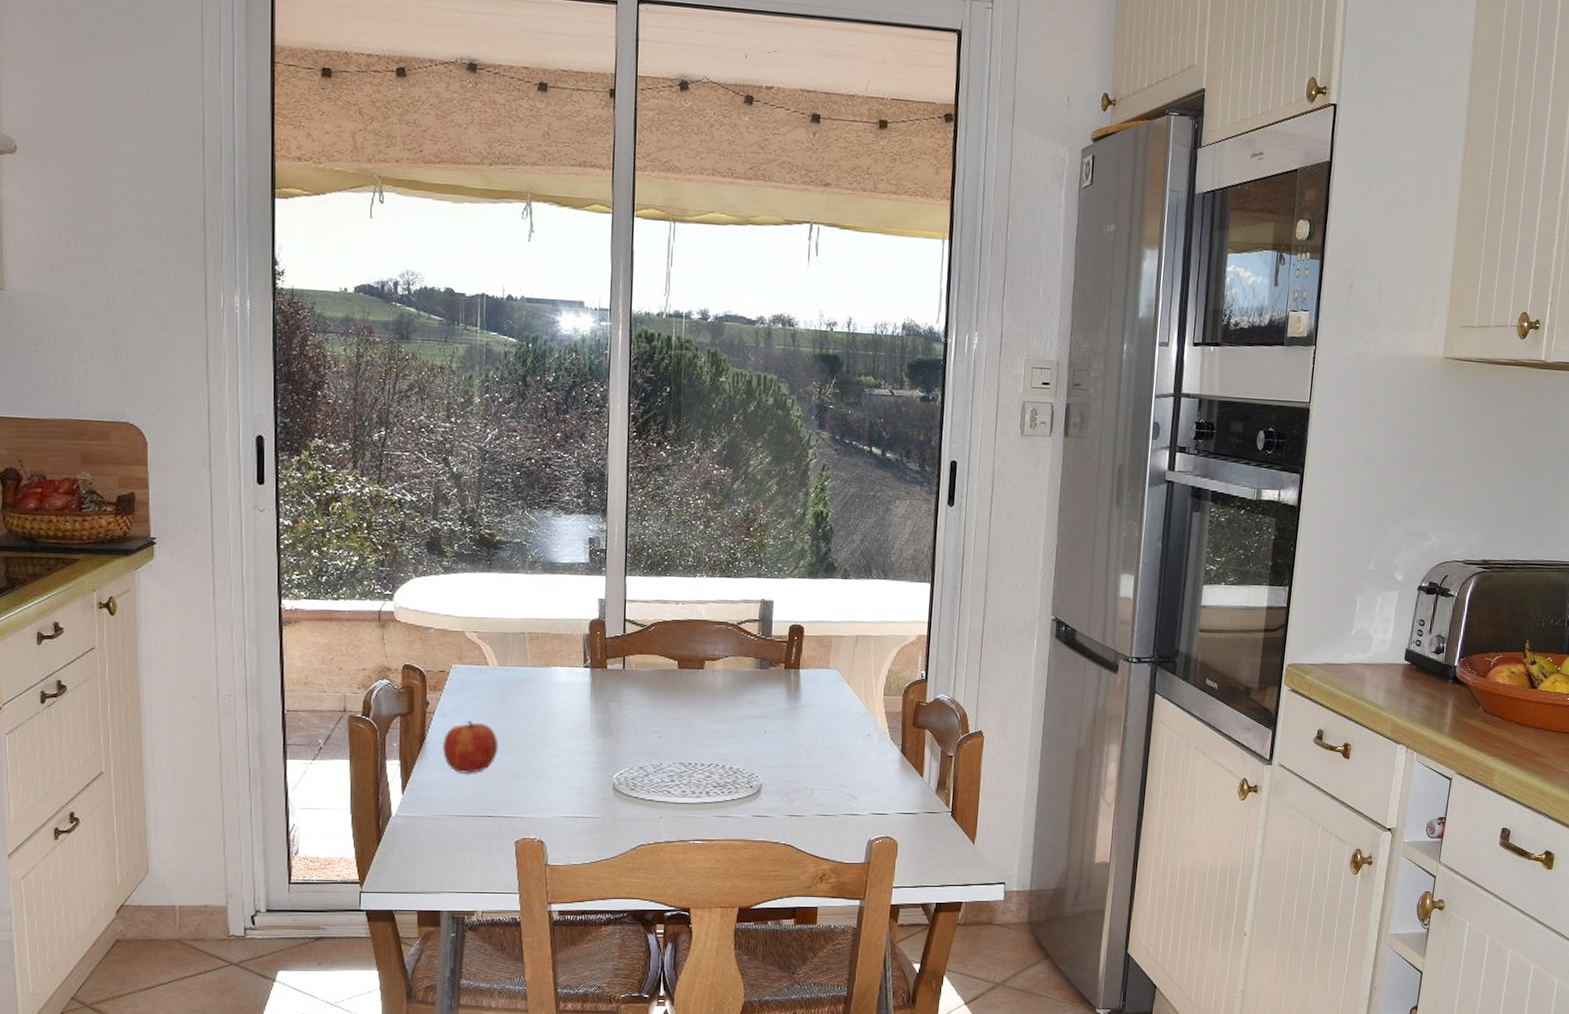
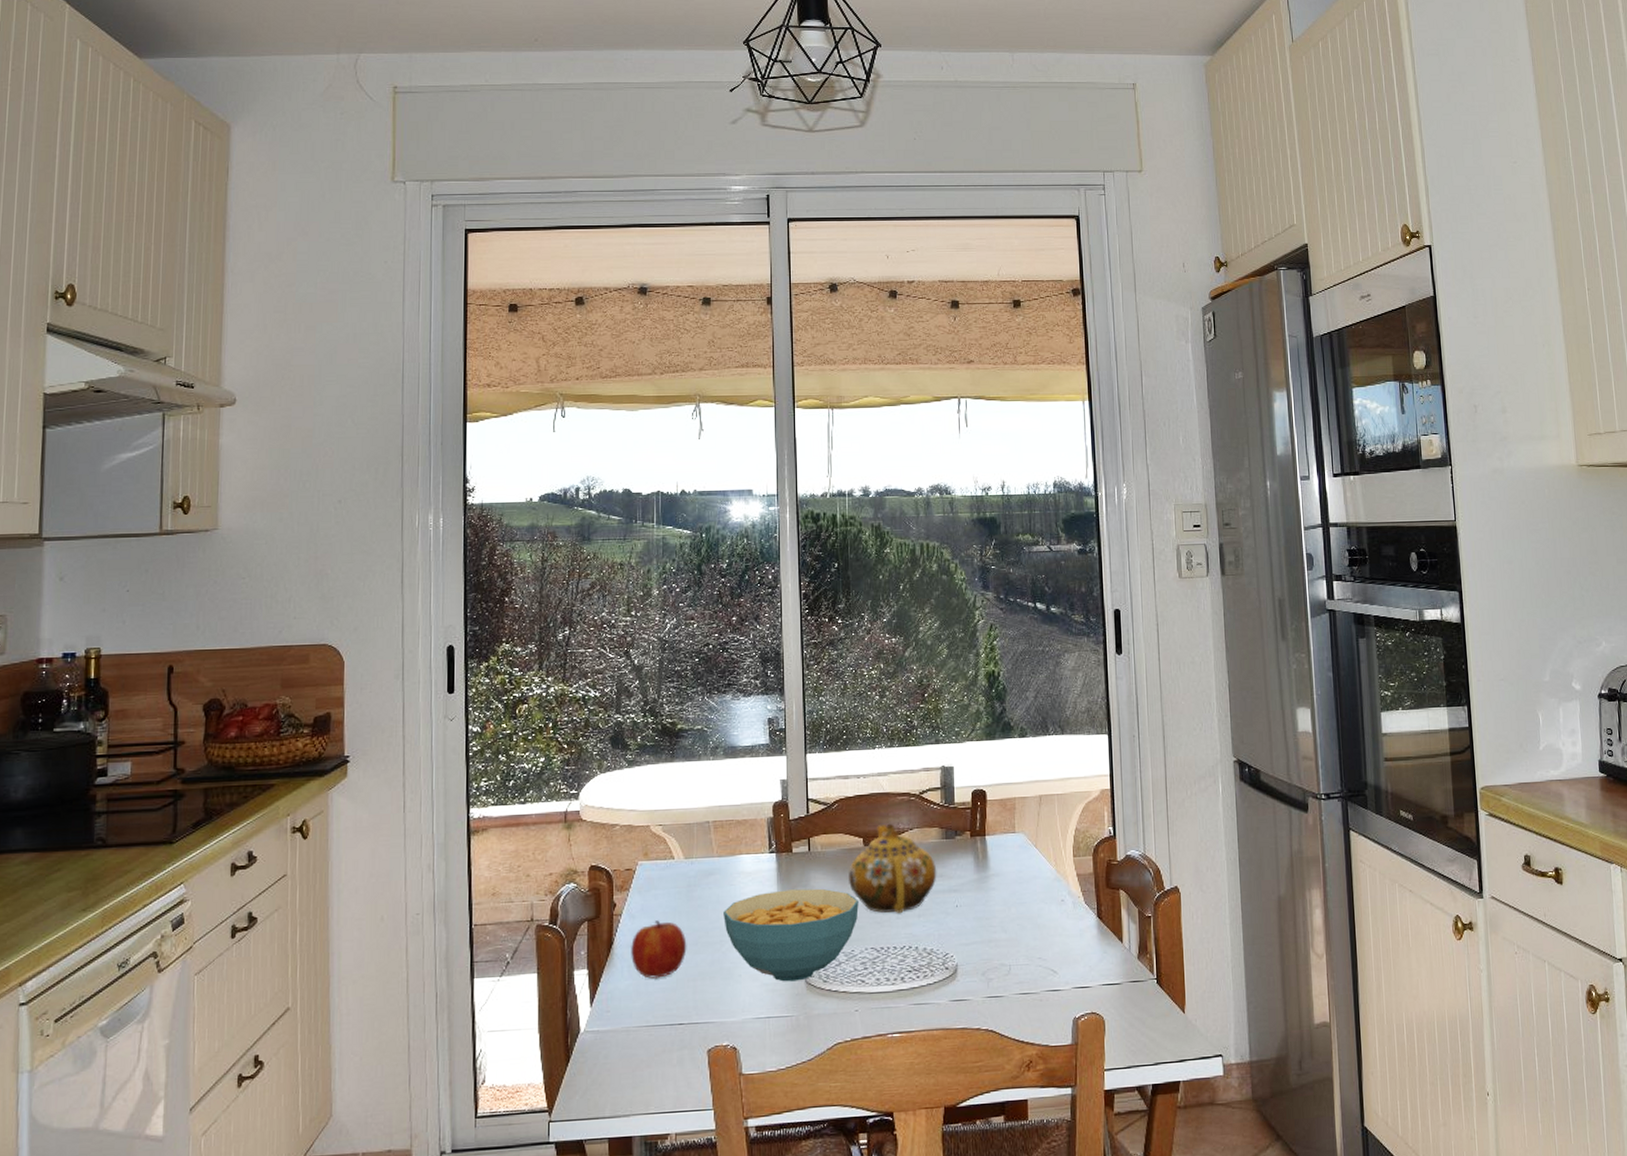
cereal bowl: none [535,703,670,787] -> present [723,888,859,982]
teapot: none [660,649,749,735] -> present [847,823,937,914]

